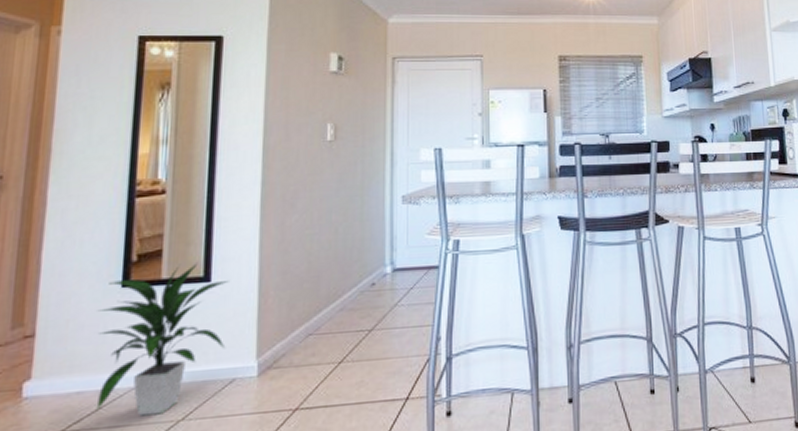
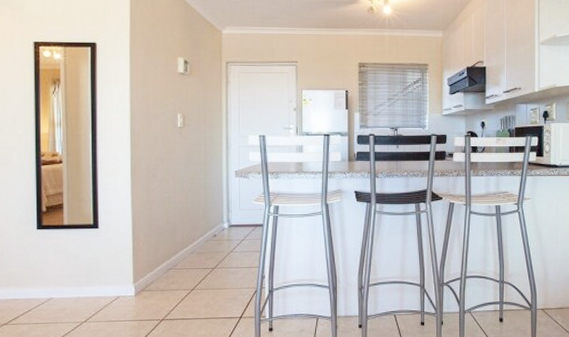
indoor plant: present [96,263,229,416] -> none [22,214,111,318]

